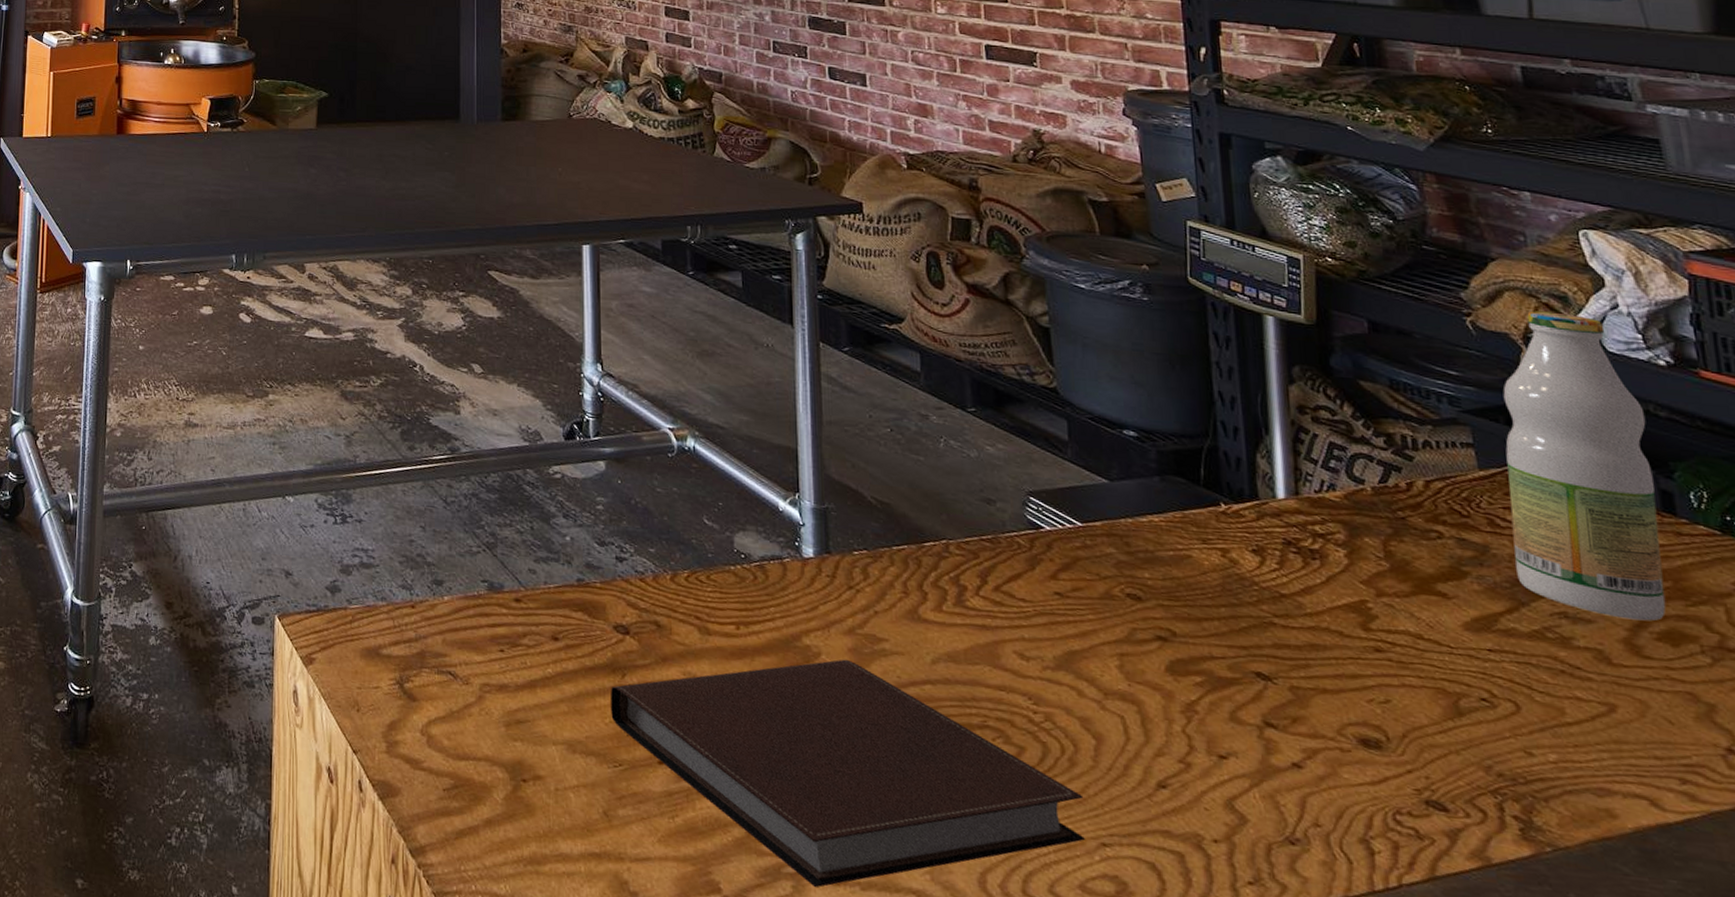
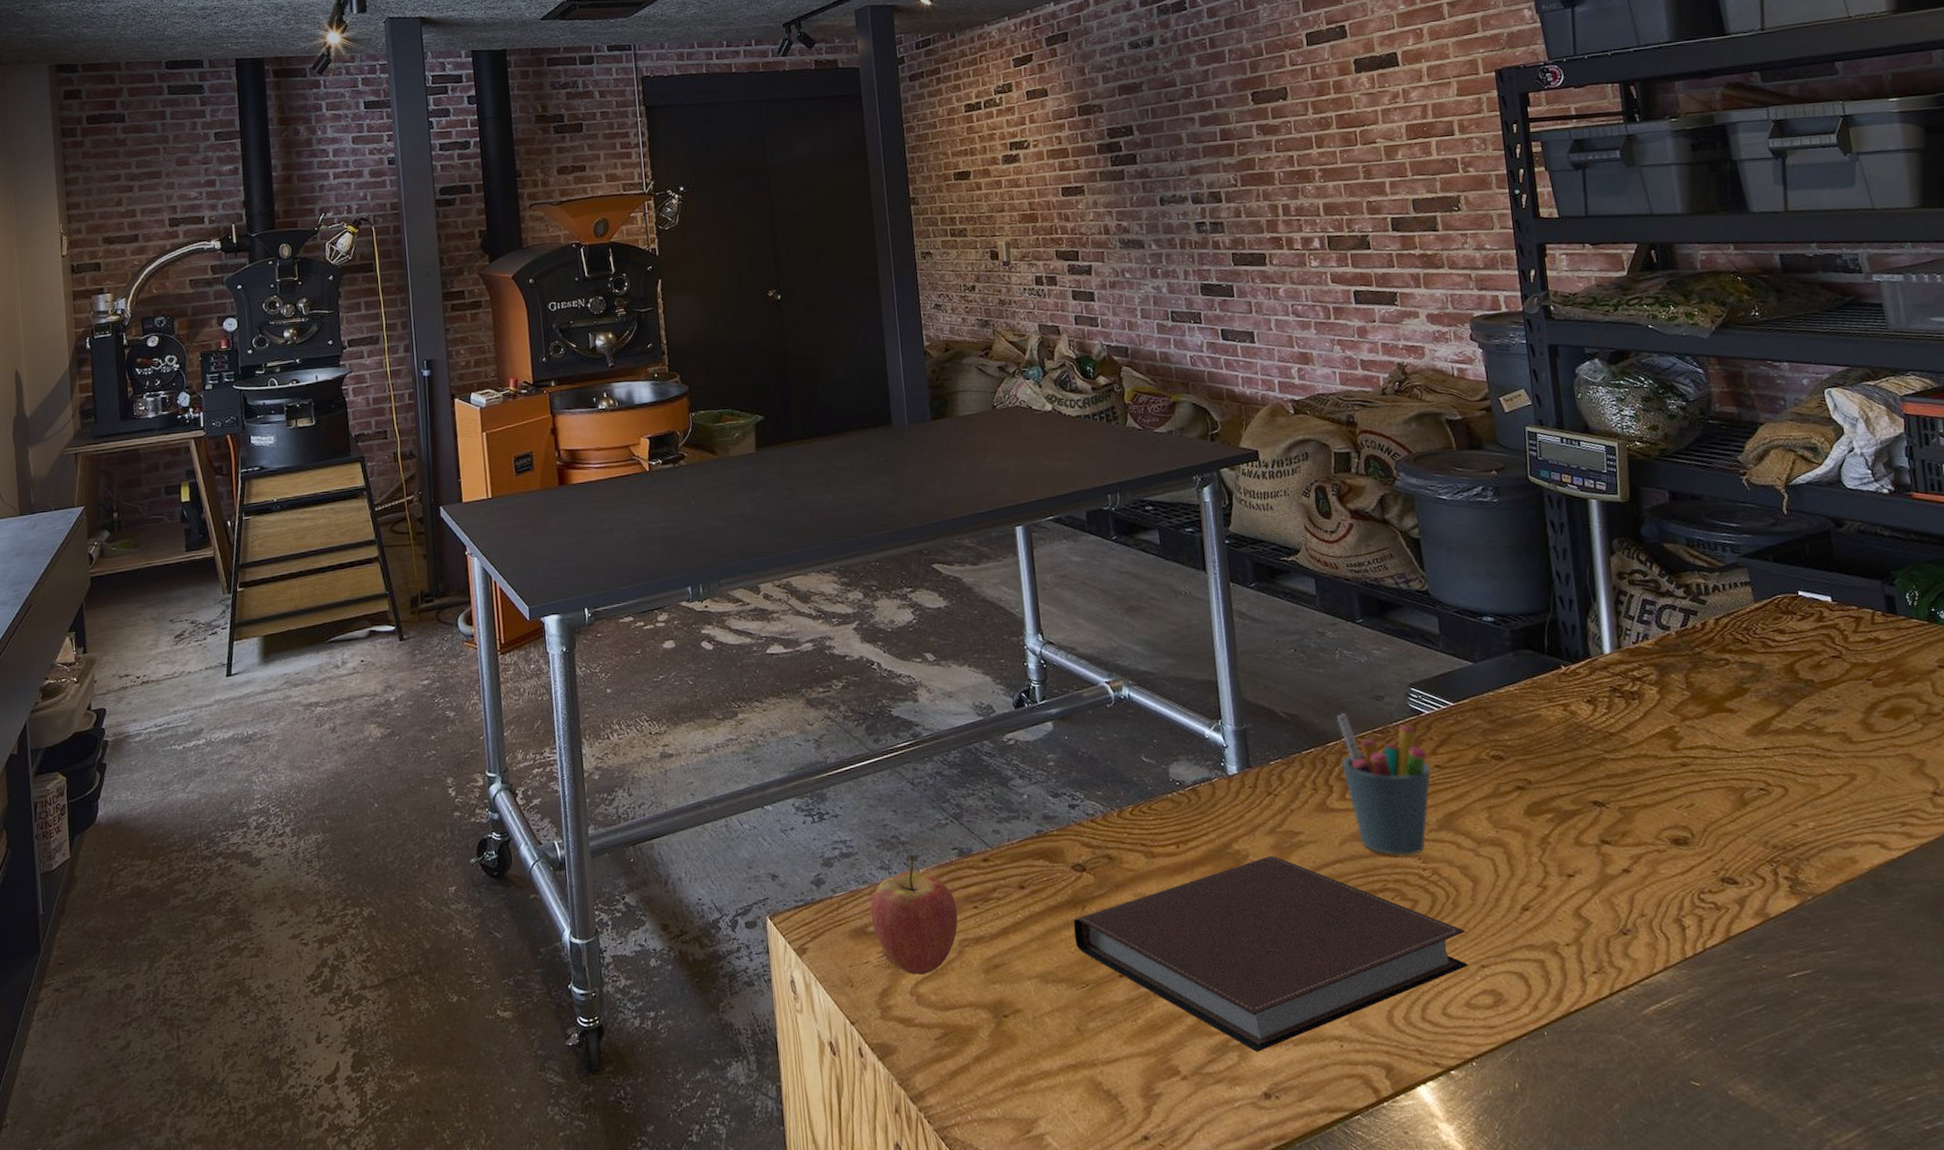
fruit: none [386,579,481,714] -> present [870,856,958,975]
pen holder: none [936,510,1050,693] -> present [1336,712,1432,856]
bottle: present [1503,310,1666,622] -> none [1771,461,1890,705]

